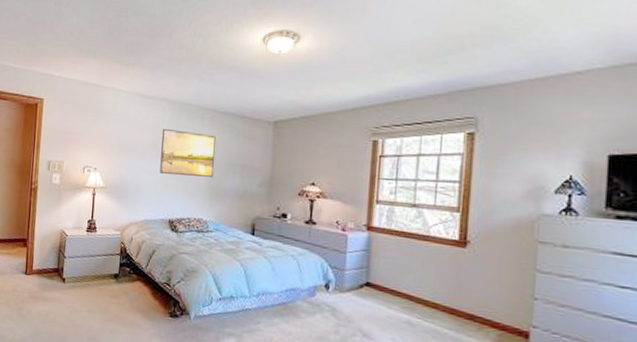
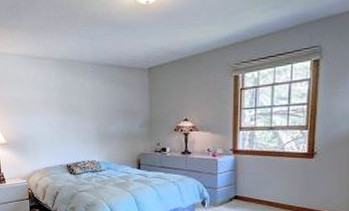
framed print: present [160,128,216,177] -> none [50,85,101,125]

